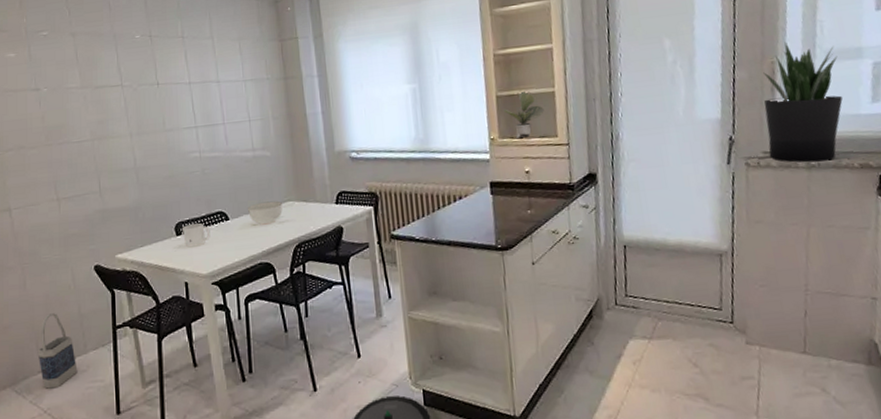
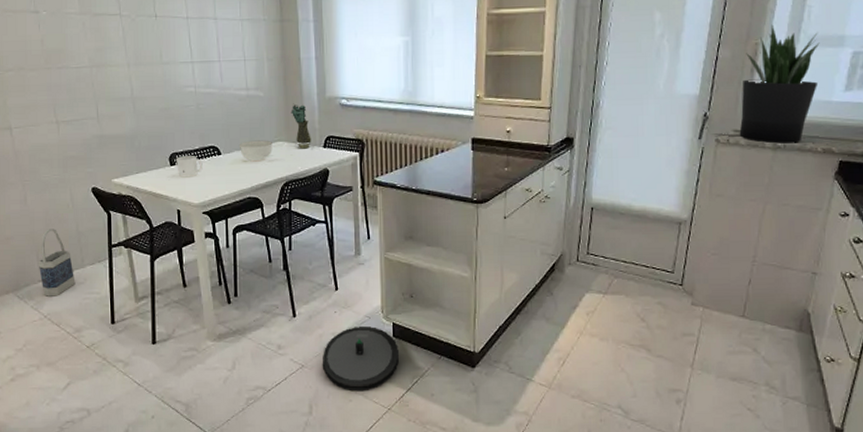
vase: none [299,161,323,208] -> present [291,103,311,149]
potted plant: present [503,90,544,139] -> none [491,51,531,99]

